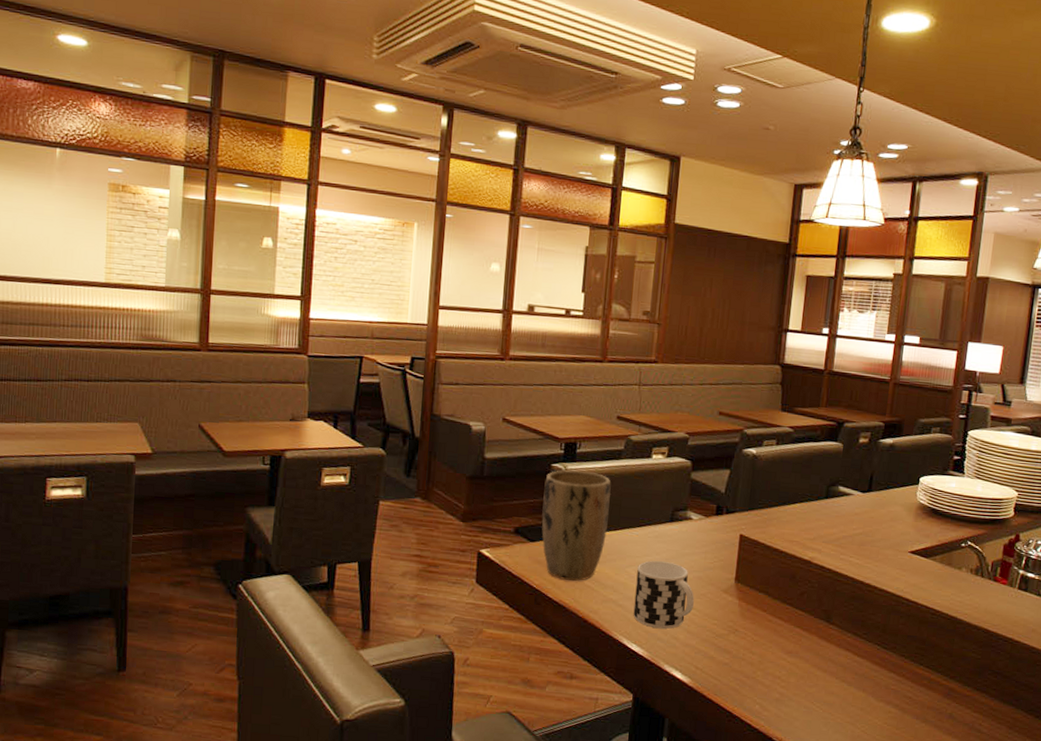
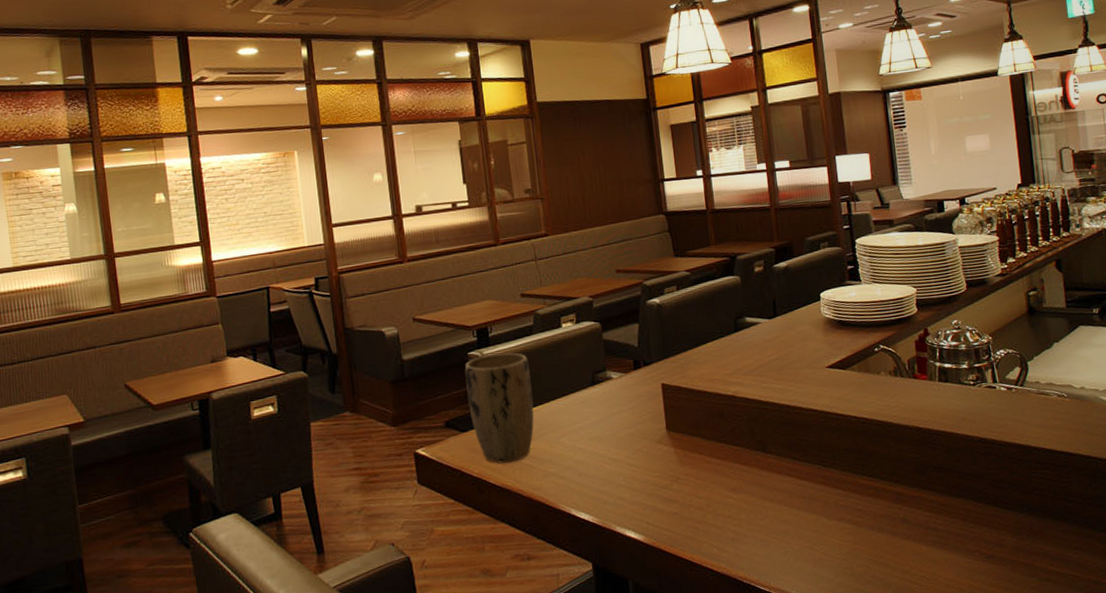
cup: present [633,560,694,629] -> none [570,424,632,493]

